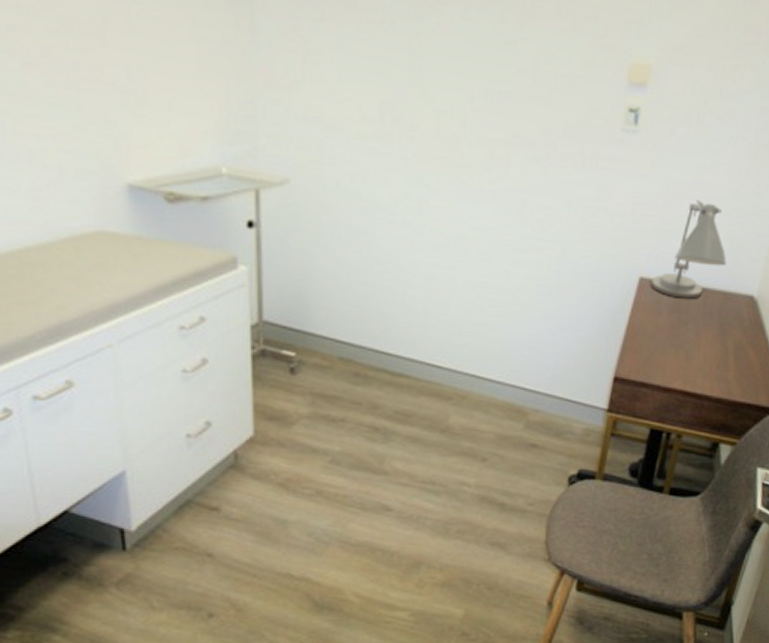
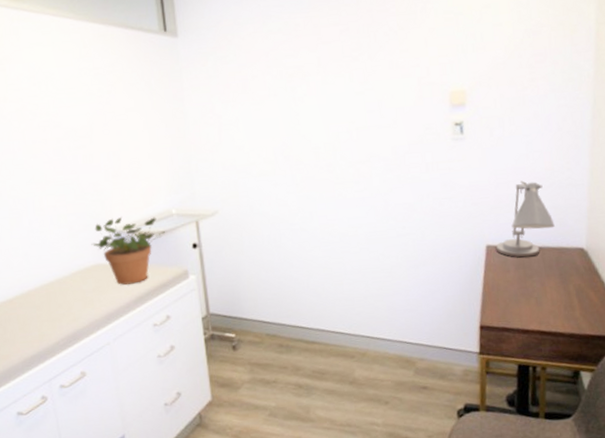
potted plant: none [93,165,208,266] -> present [91,216,165,285]

